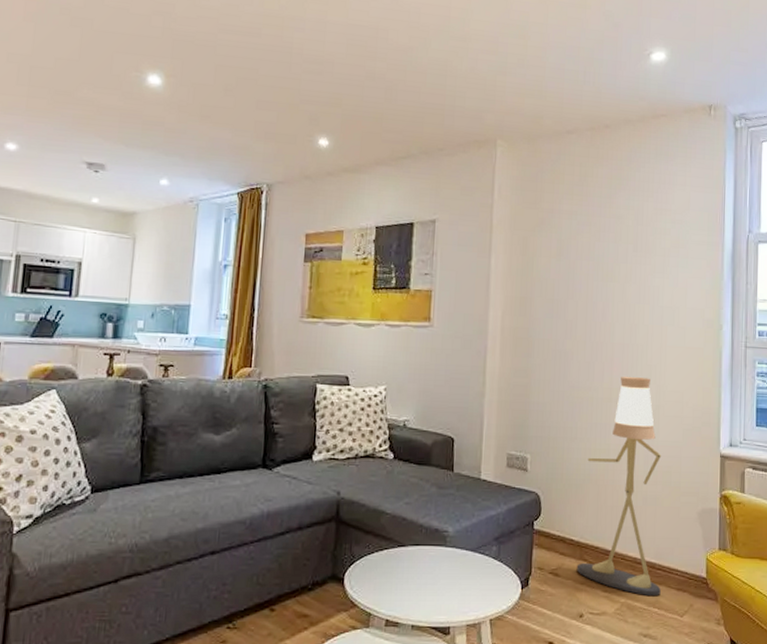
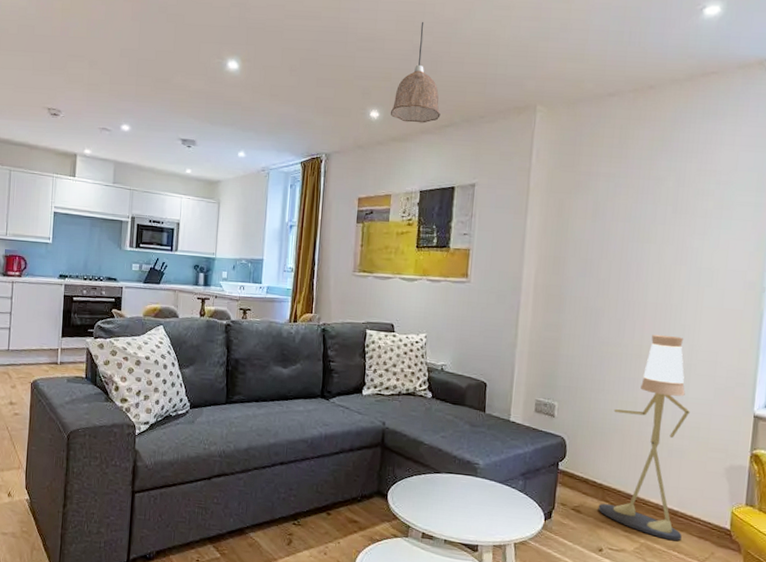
pendant lamp: none [342,46,397,154] -> present [391,21,441,123]

